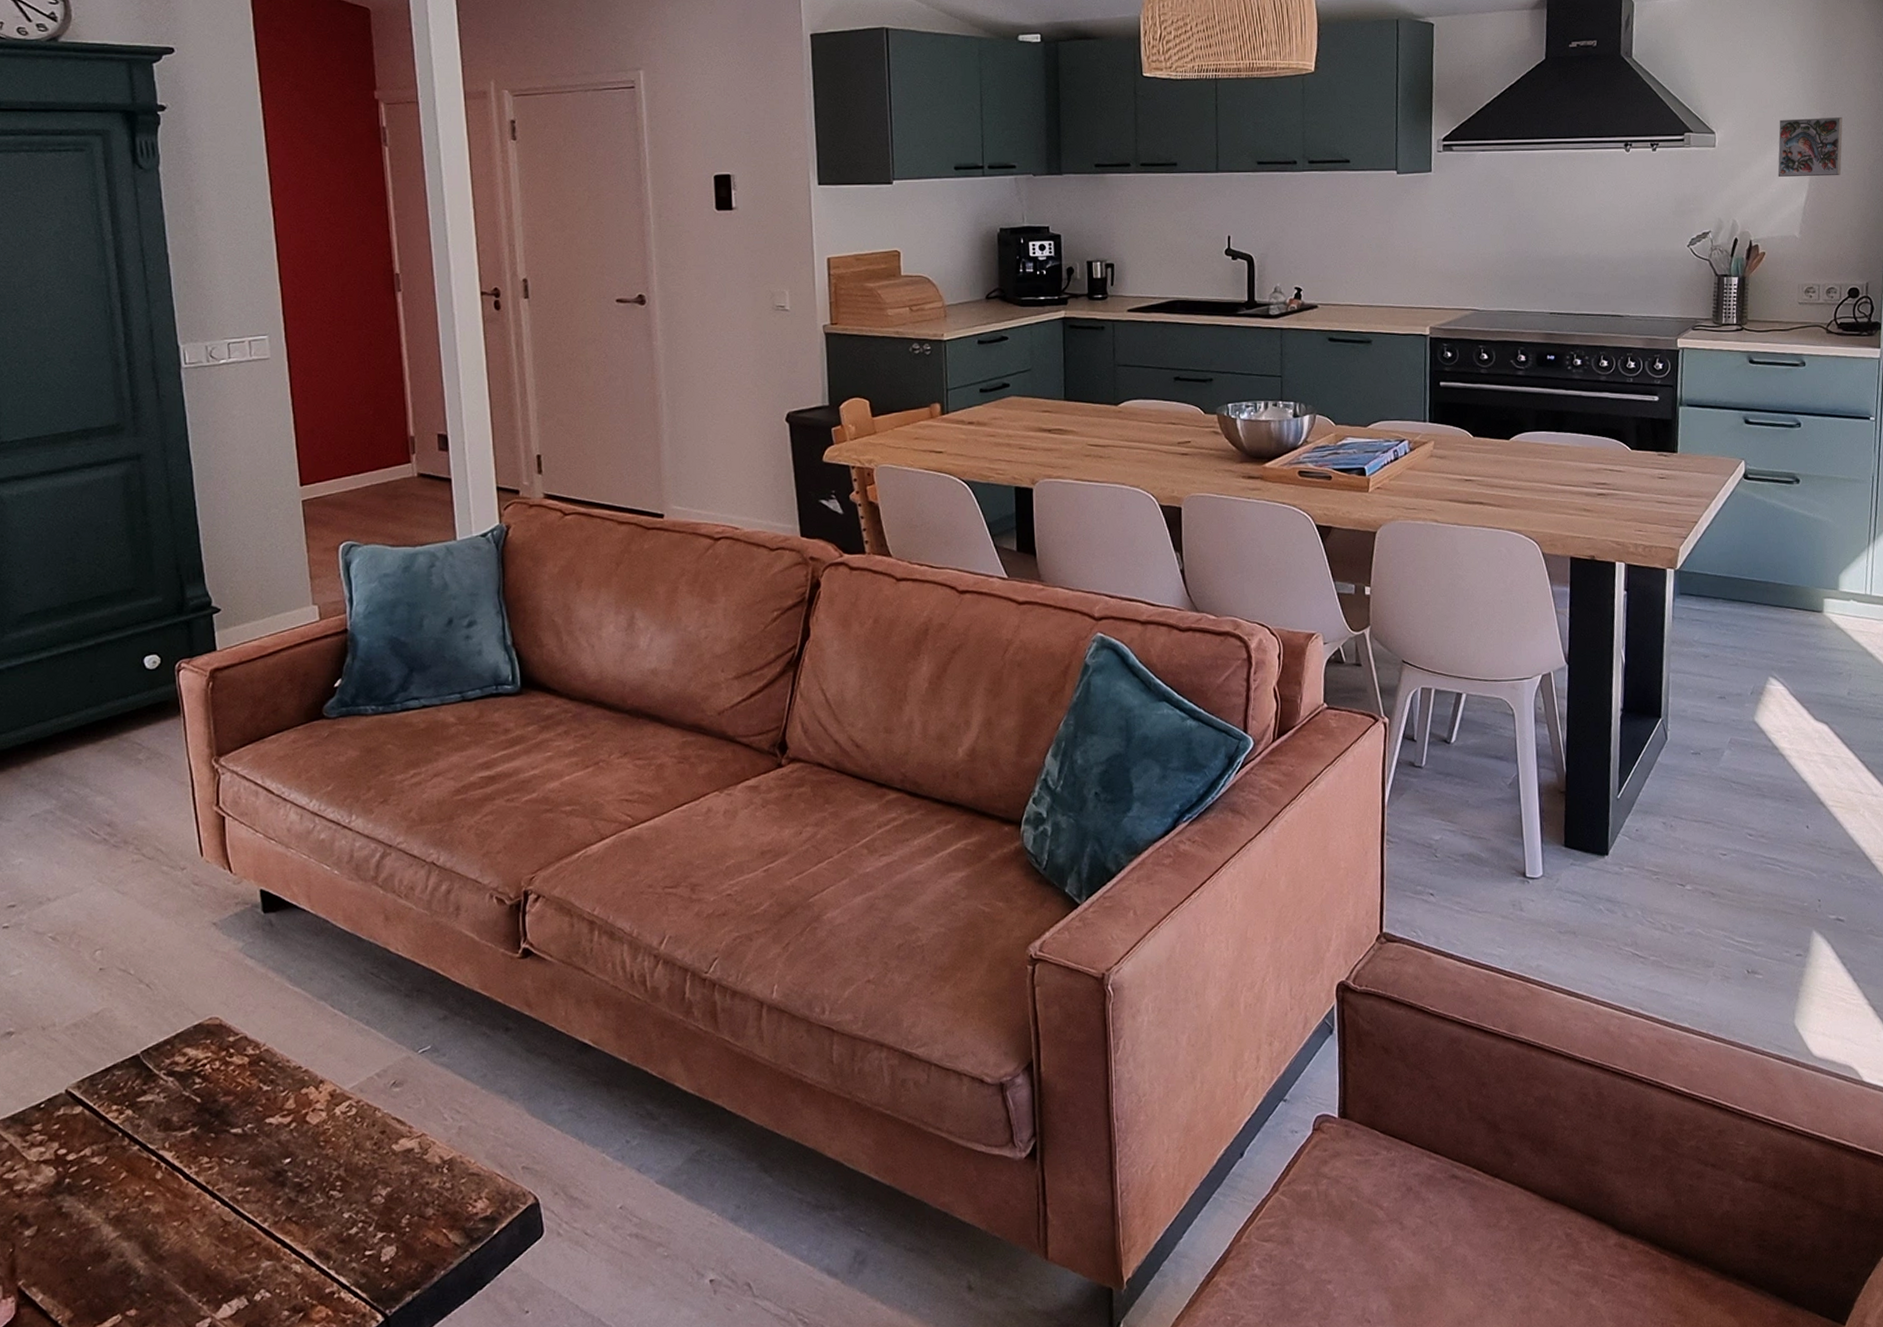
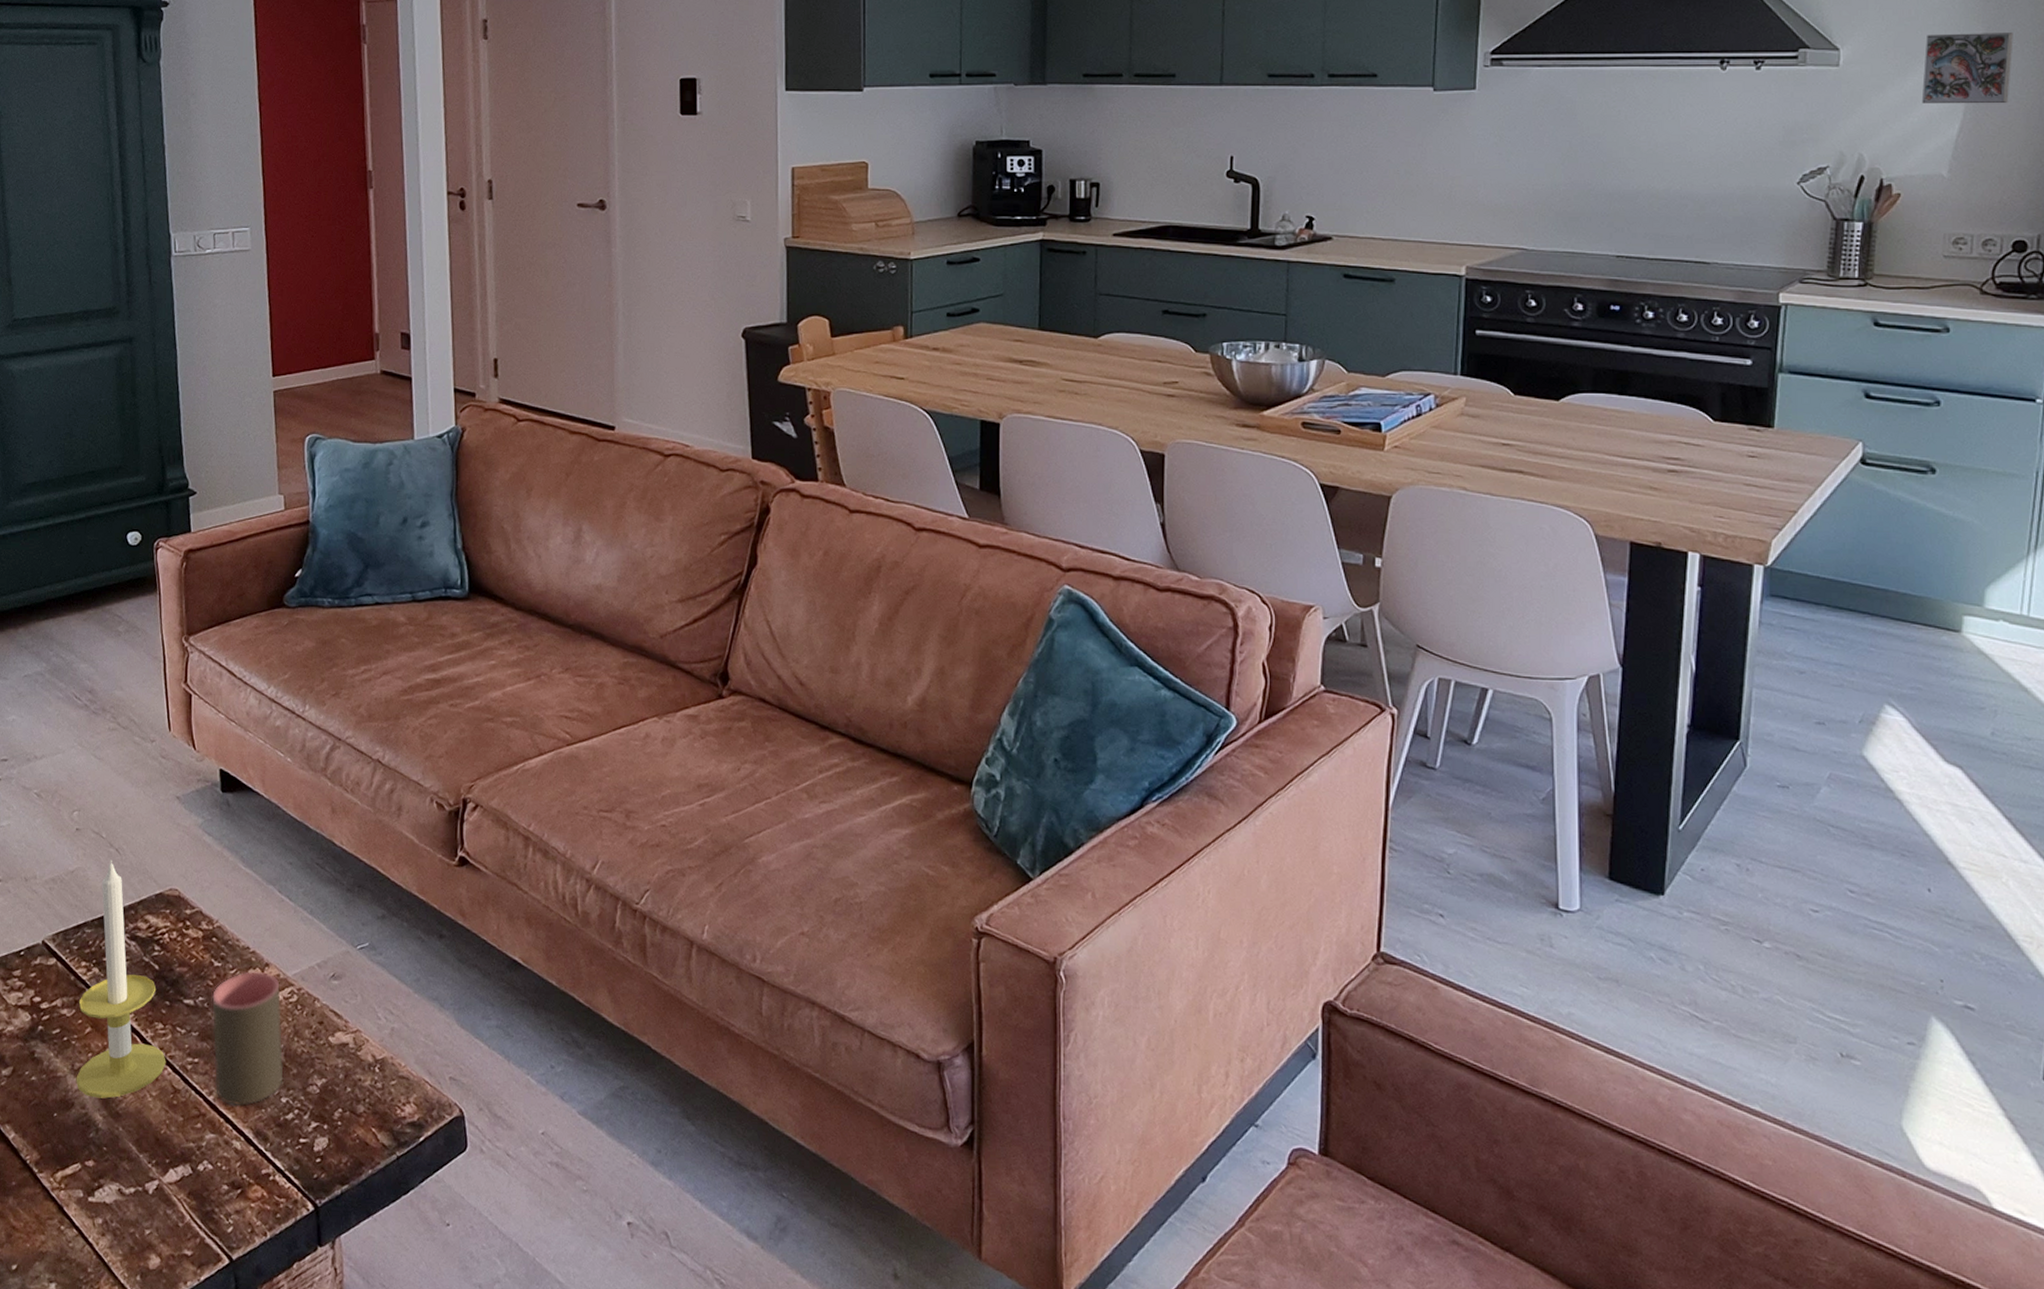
candle: none [110,996,214,1244] -> present [76,859,166,1099]
cup: none [262,1088,345,1230] -> present [212,971,283,1106]

